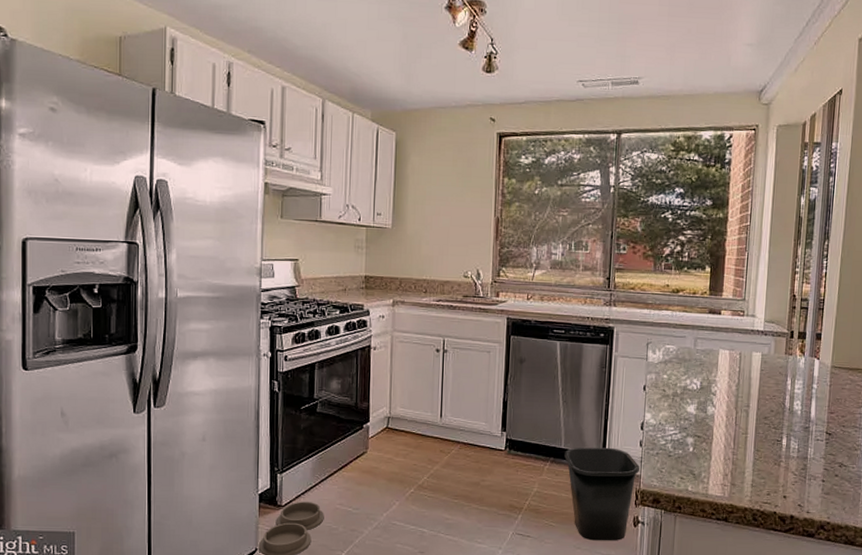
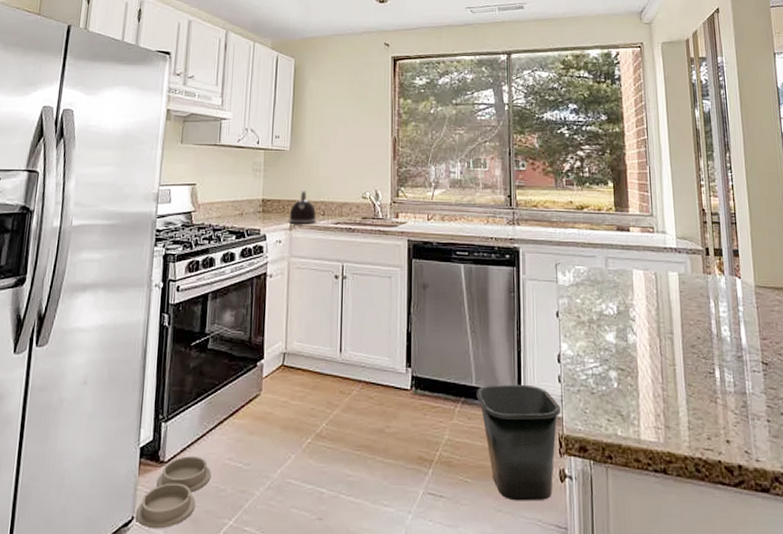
kettle: none [391,267,419,302] -> present [289,190,317,225]

